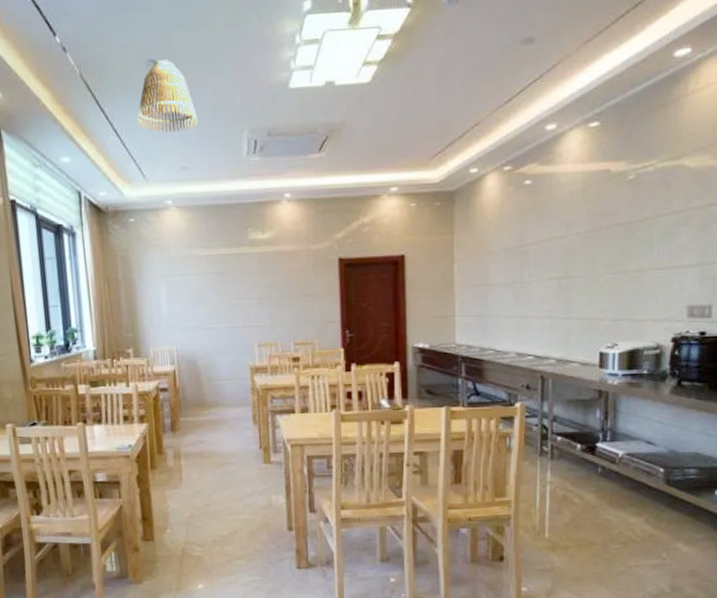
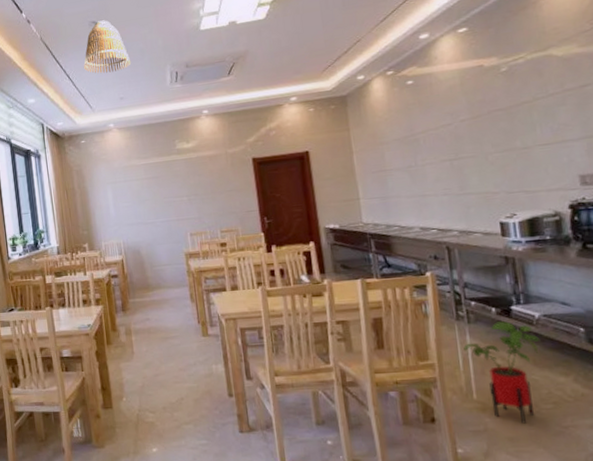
house plant: none [543,459,620,563] -> present [463,321,541,424]

